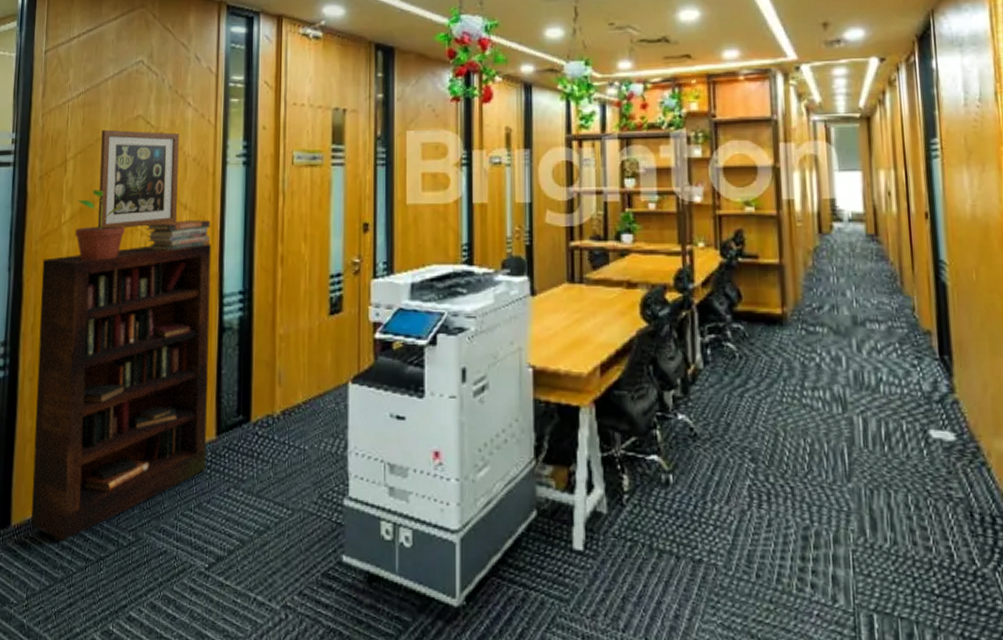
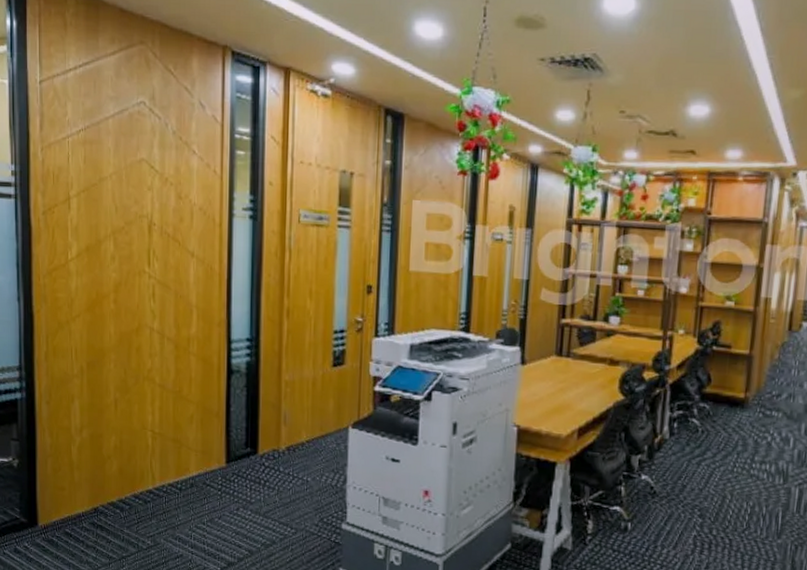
bookcase: present [31,244,212,542] -> none [52,288,219,542]
potted plant: present [75,190,125,260] -> none [82,230,133,299]
wall art: present [98,129,179,228] -> none [104,170,185,270]
book stack: present [146,220,211,251] -> none [154,267,218,296]

